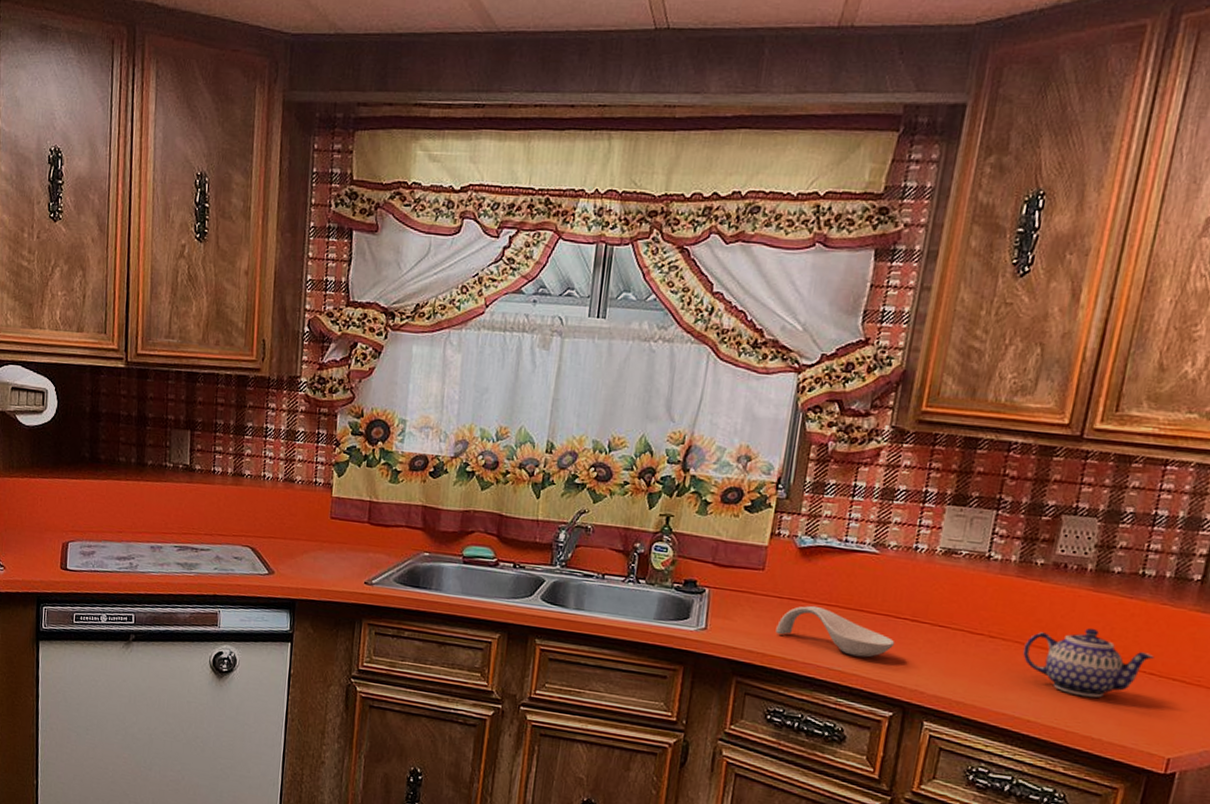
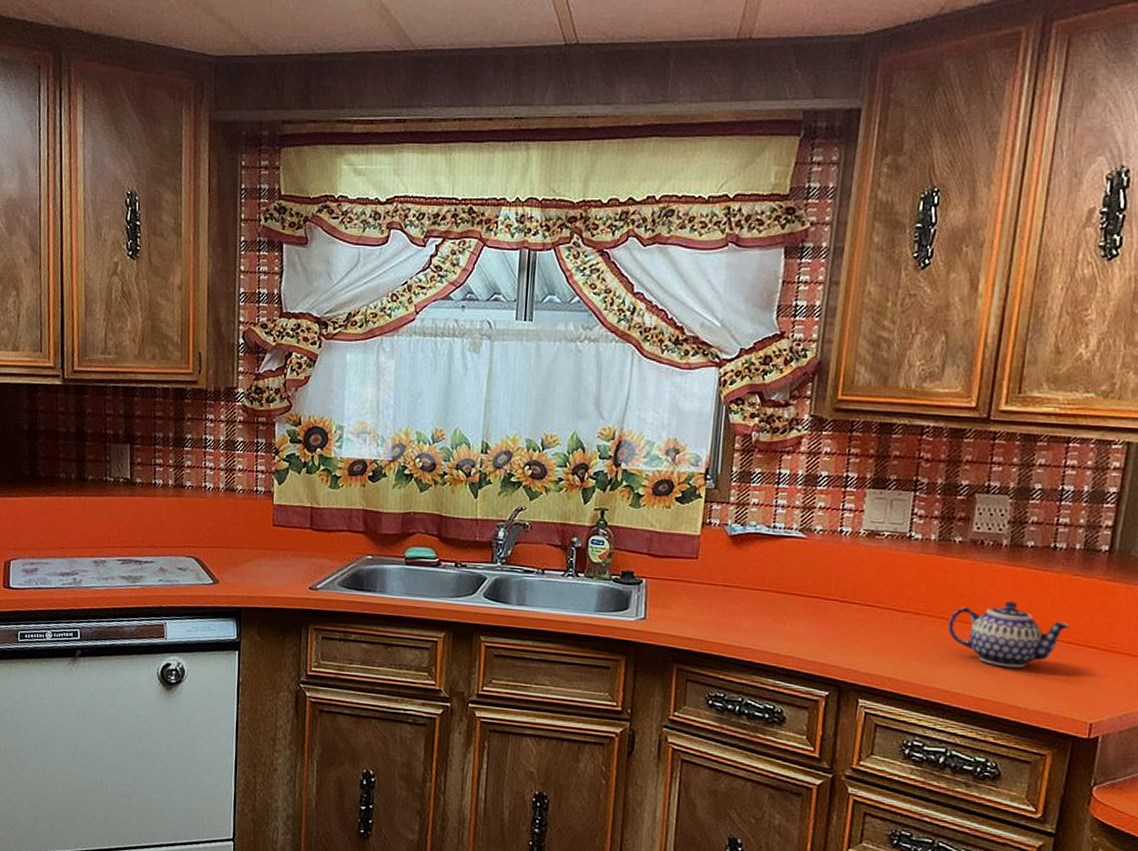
spoon rest: present [775,605,895,658] -> none [712,591,827,640]

